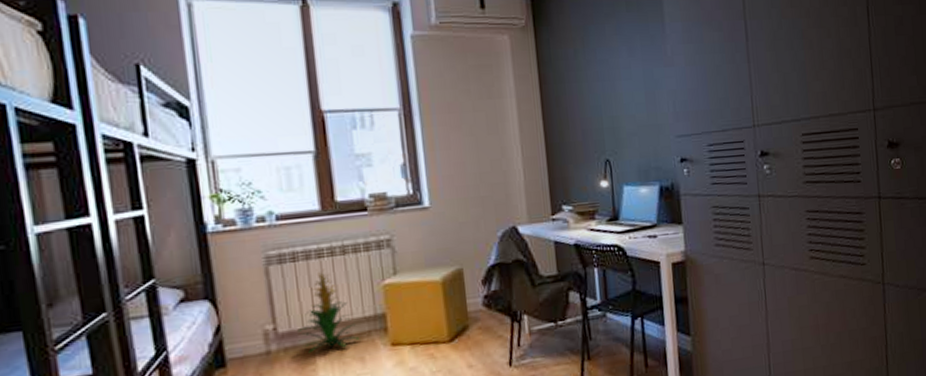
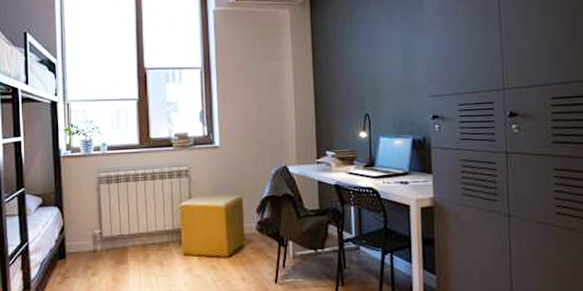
indoor plant: present [297,268,360,353] -> none [116,190,161,254]

